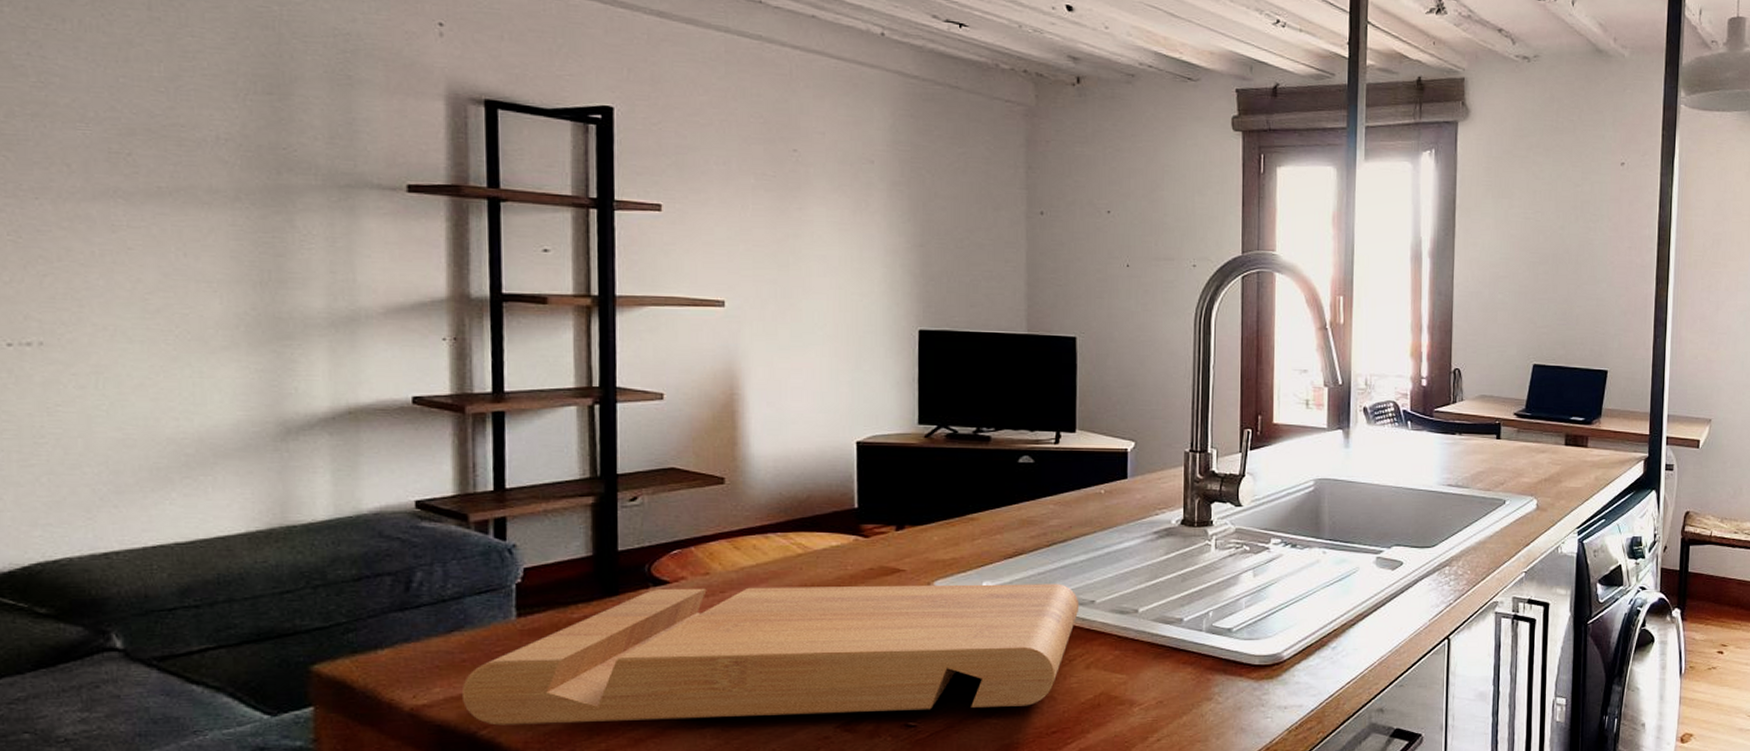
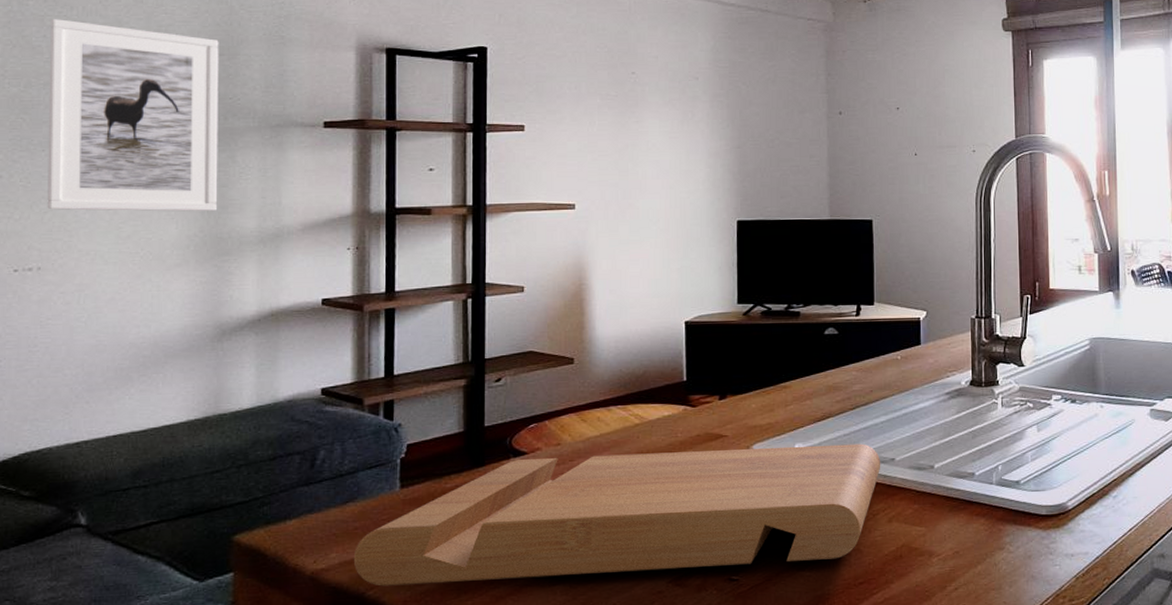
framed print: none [36,32,273,285] -> present [47,19,219,212]

